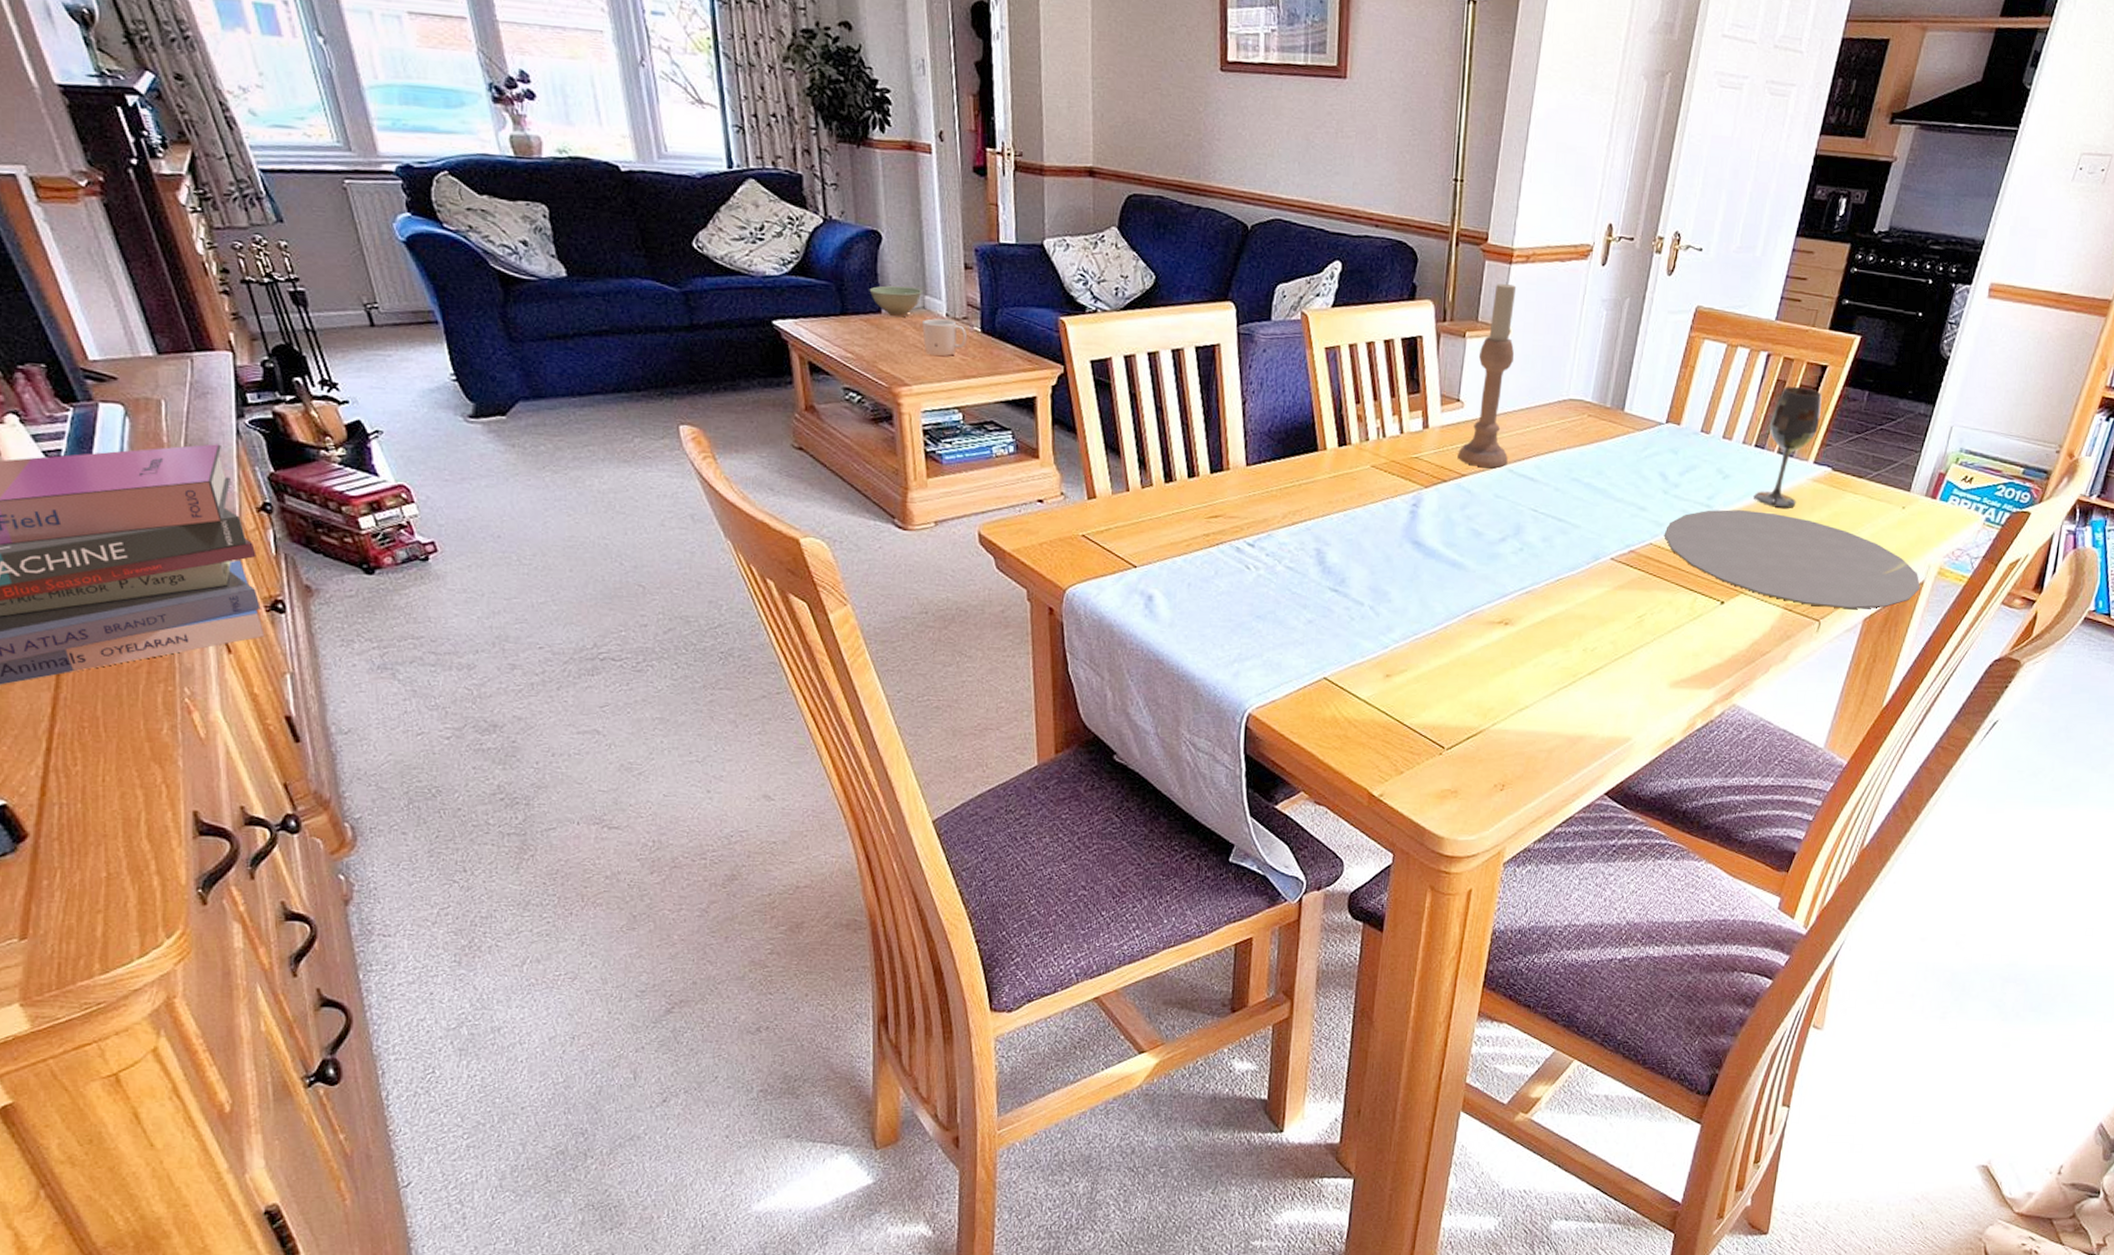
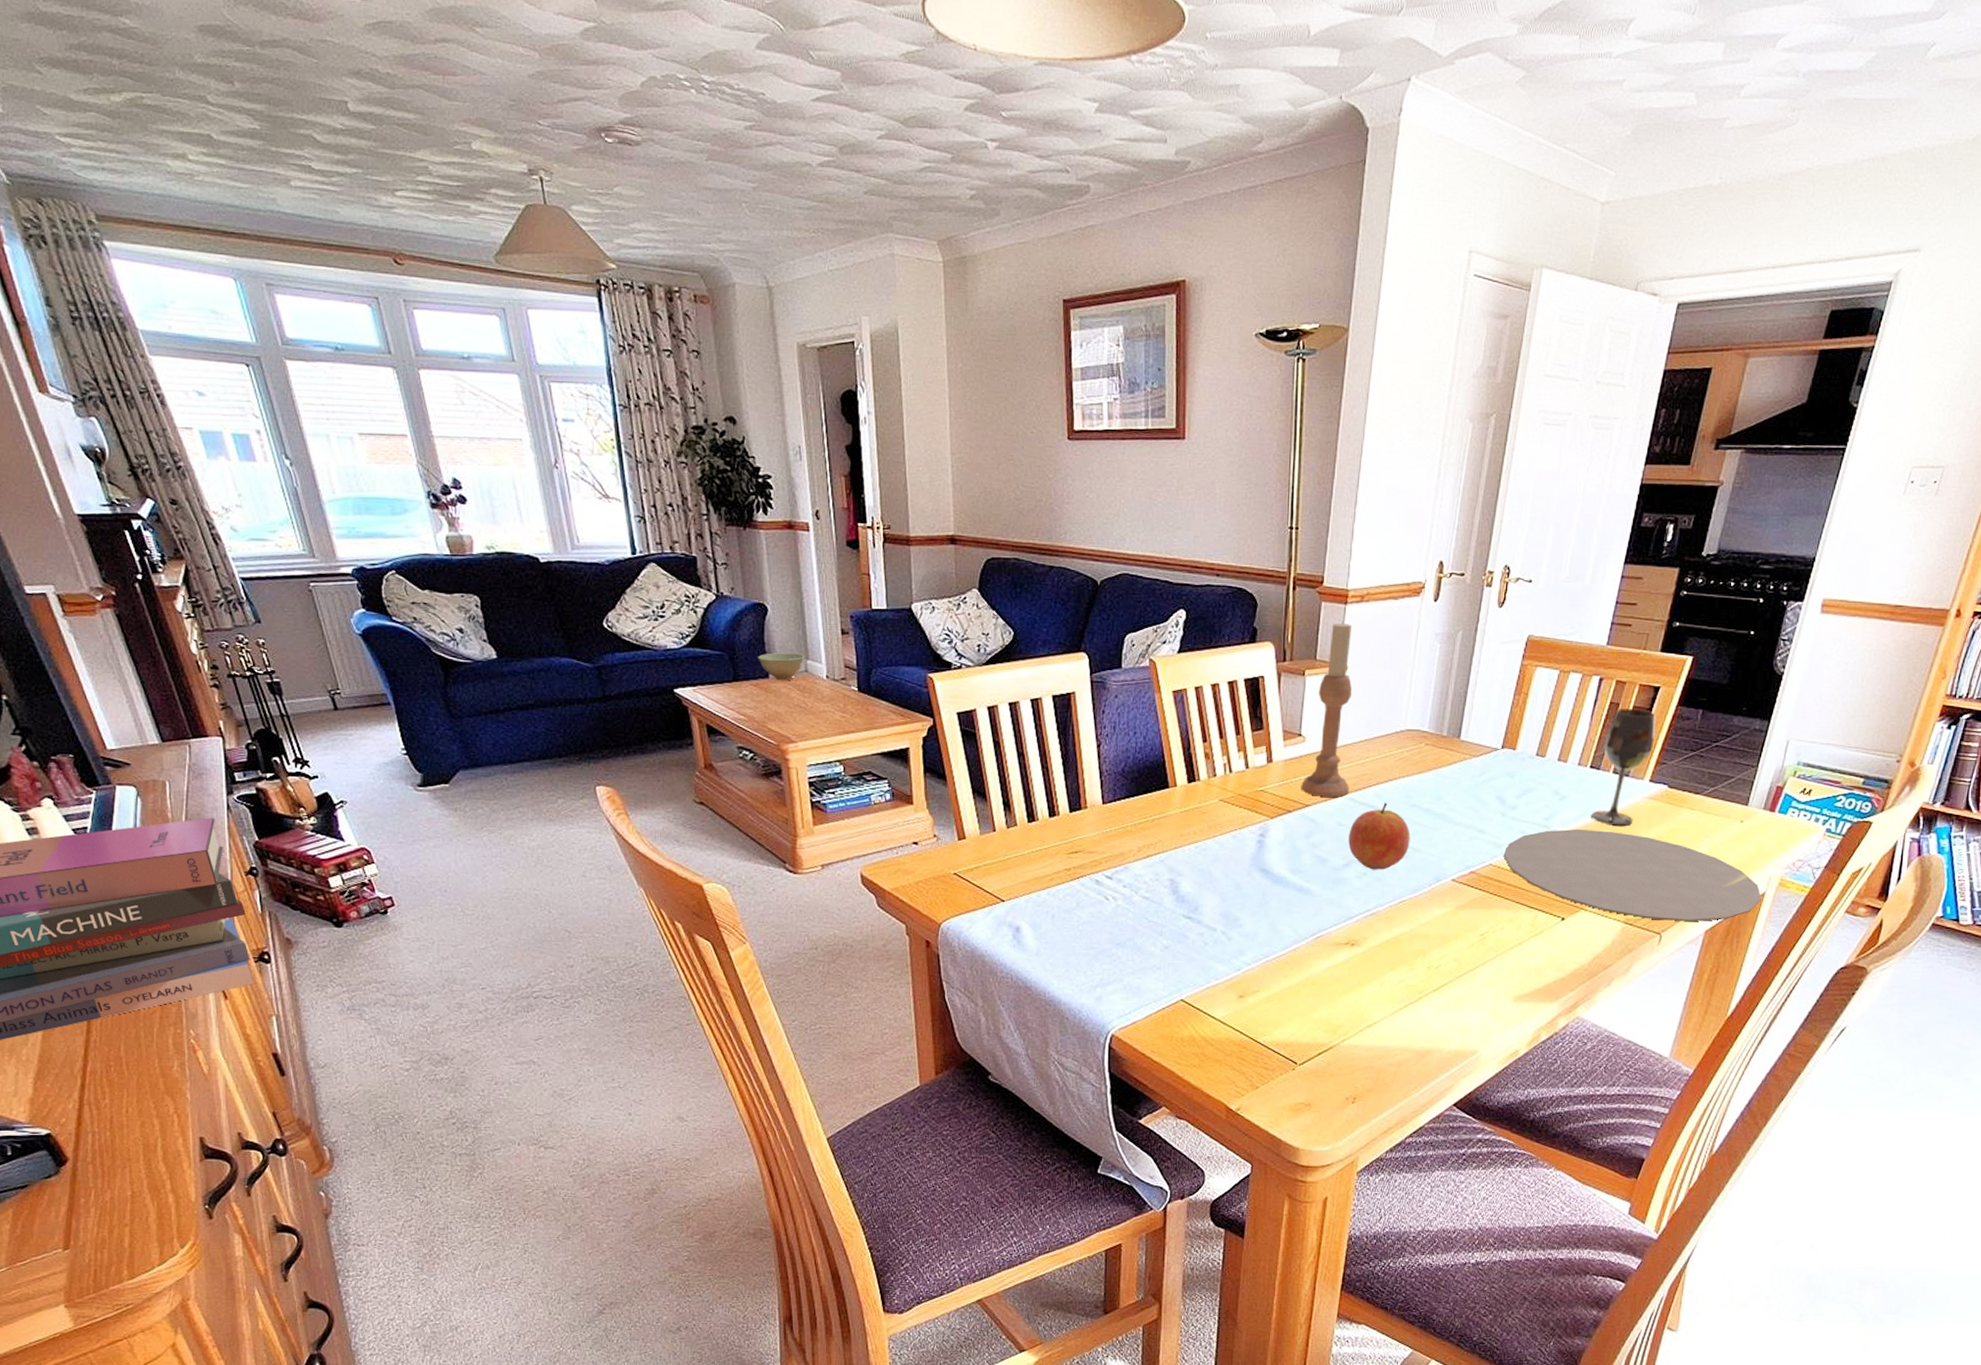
mug: present [922,318,968,357] -> none [806,681,846,715]
fruit: none [1505,474,1570,546] -> present [1348,802,1410,870]

